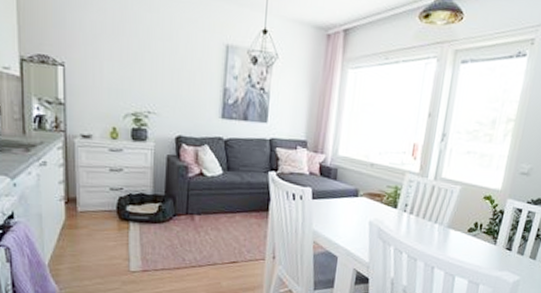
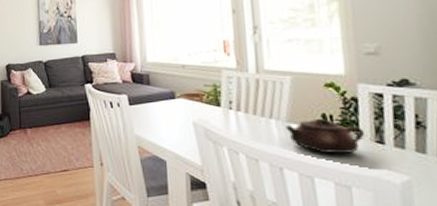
teapot: none [445,226,501,258] -> present [285,118,364,155]

